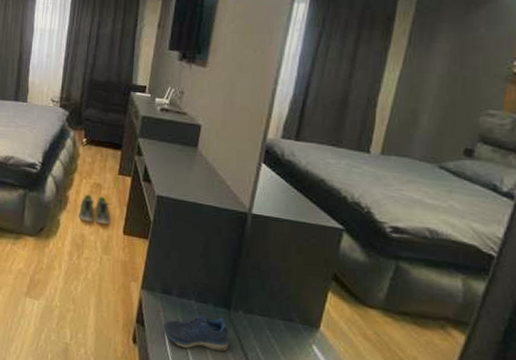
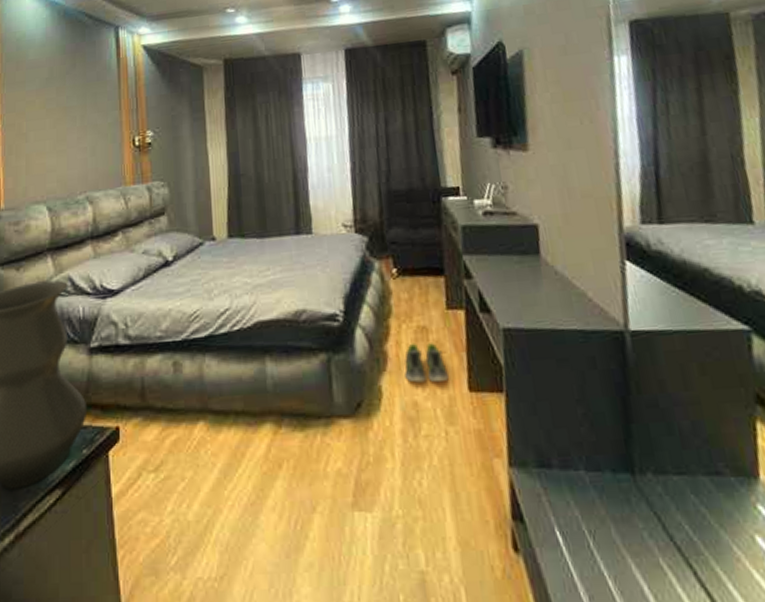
athletic shoe: present [163,314,230,352] -> none [549,487,647,546]

